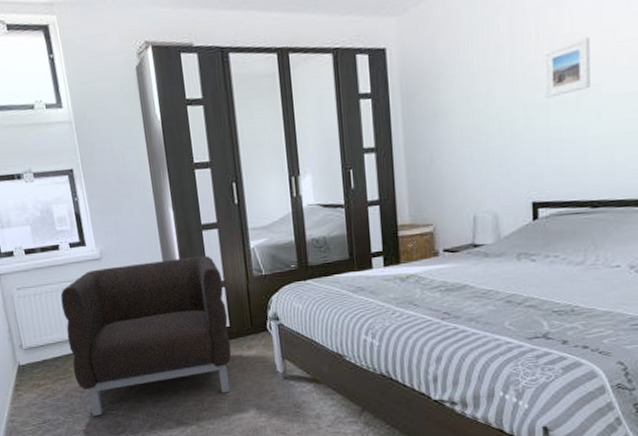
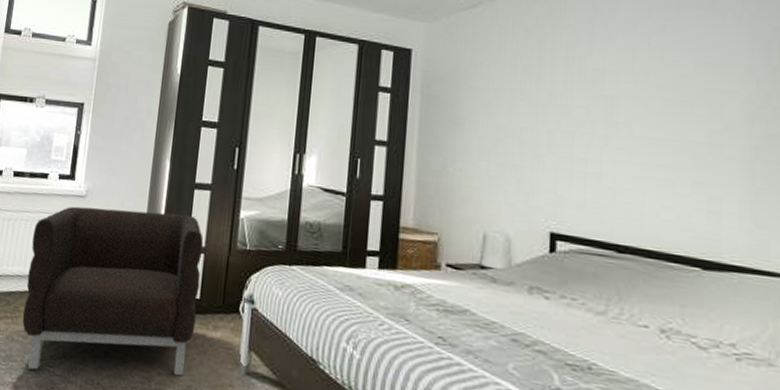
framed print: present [543,37,590,99] -> none [571,76,622,128]

